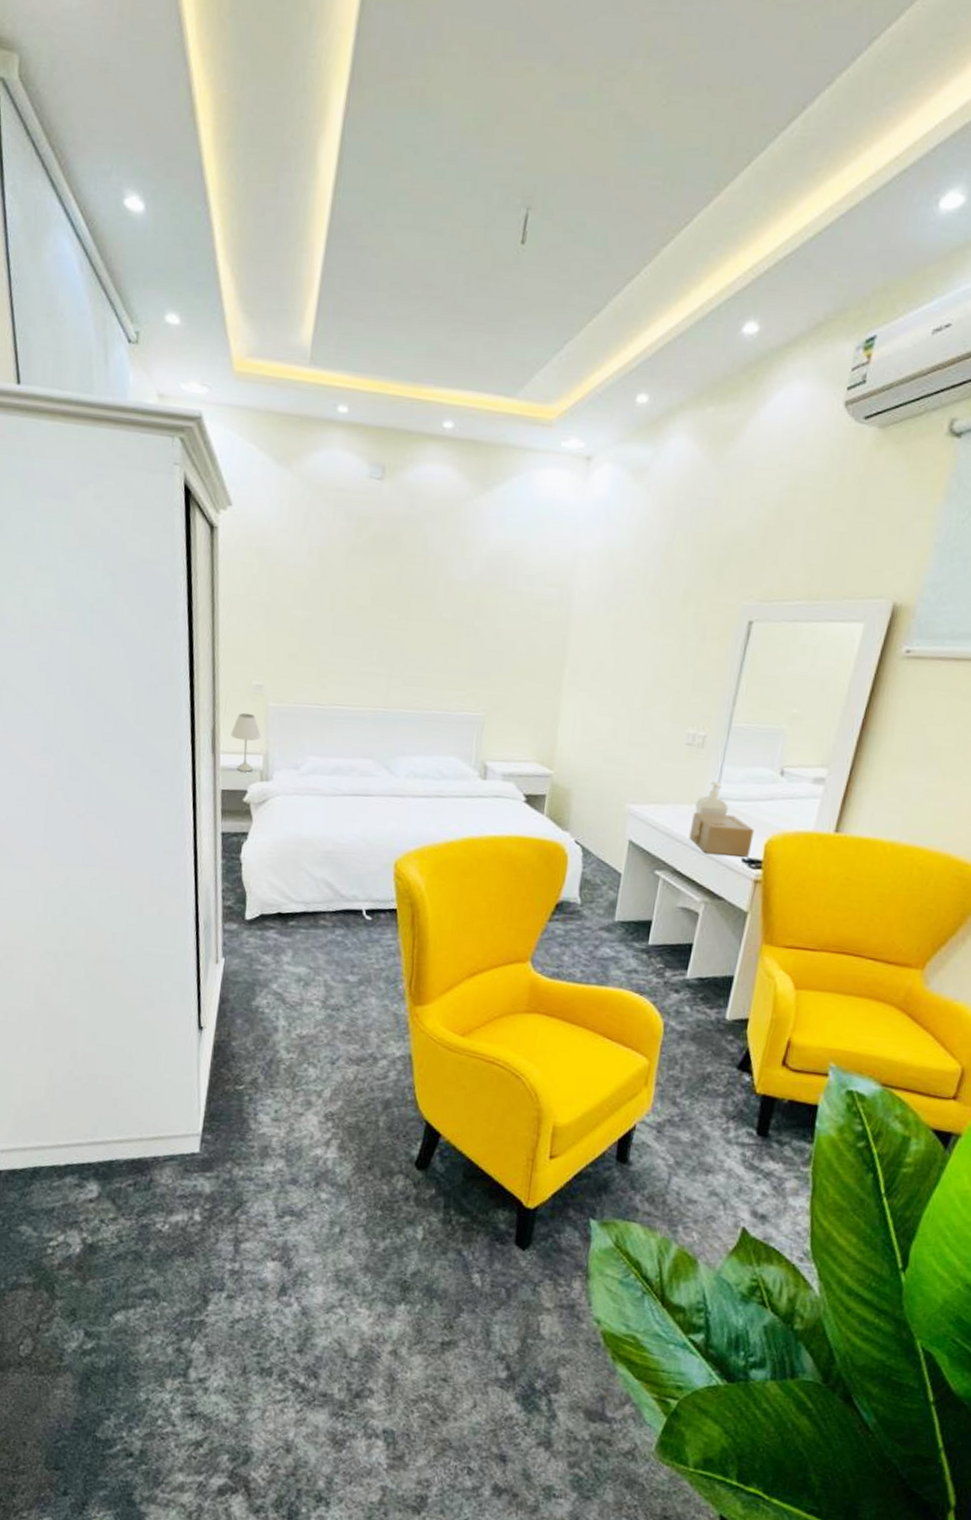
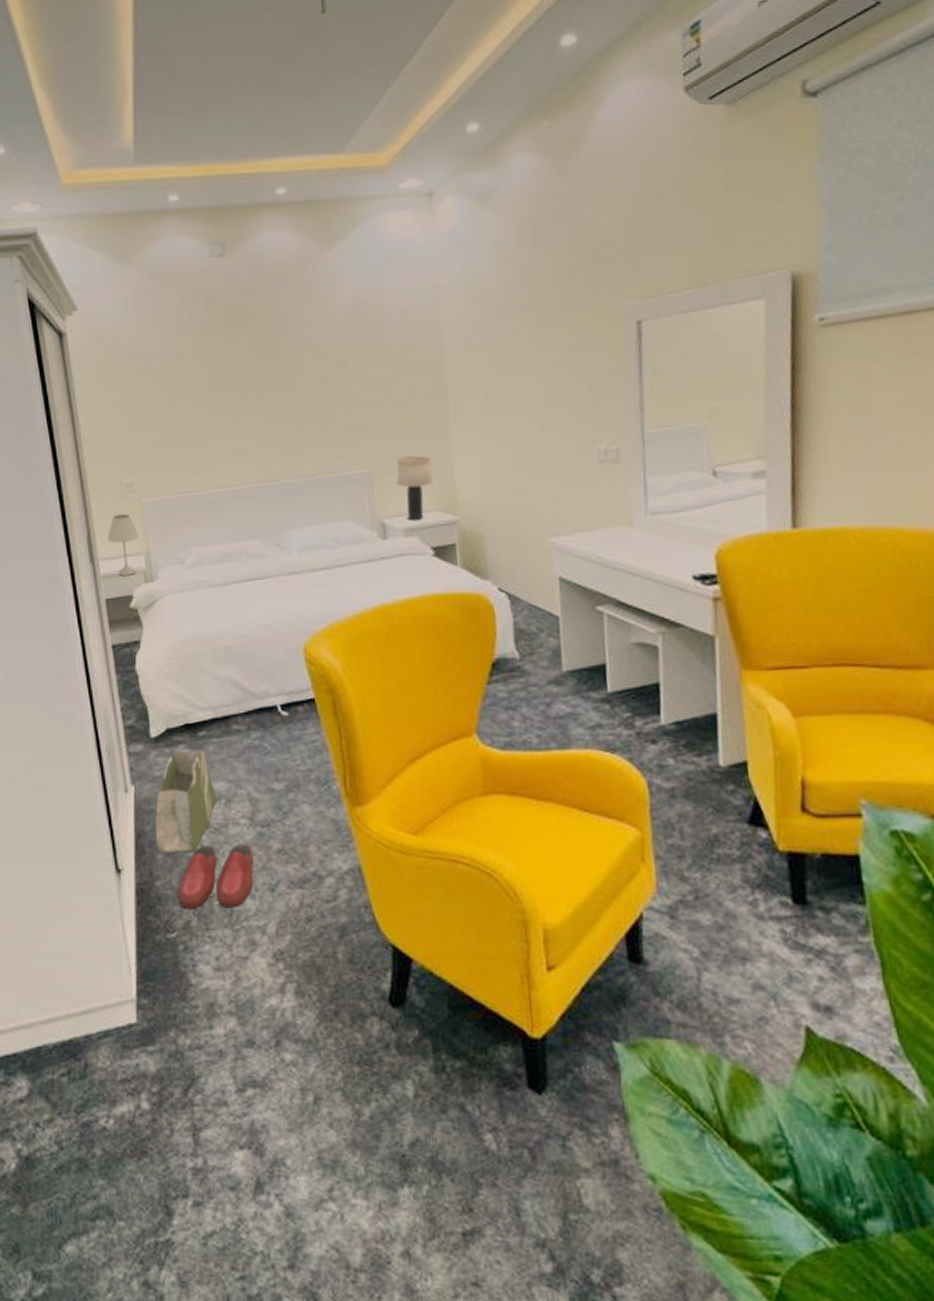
grocery bag: none [237,934,298,1022] -> present [155,750,218,853]
slippers: none [249,1017,321,1073] -> present [177,843,254,908]
table lamp: none [503,708,539,769] -> present [396,455,432,522]
jewelry box: present [689,812,754,857] -> none [624,529,701,578]
soap bottle: present [695,781,729,816] -> none [625,495,664,535]

